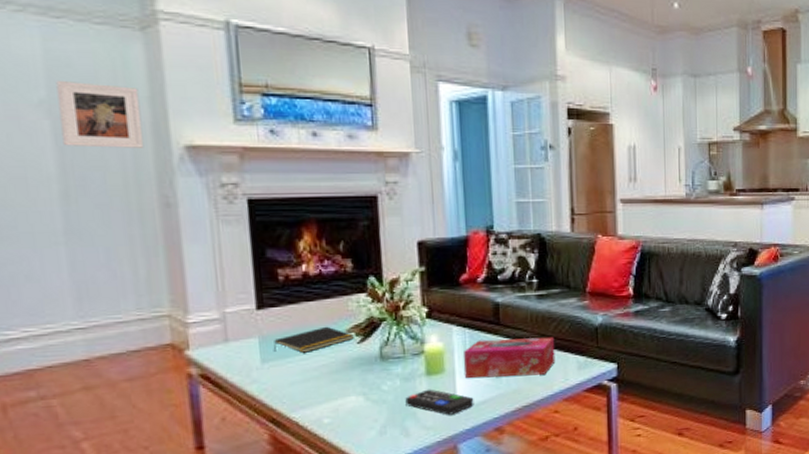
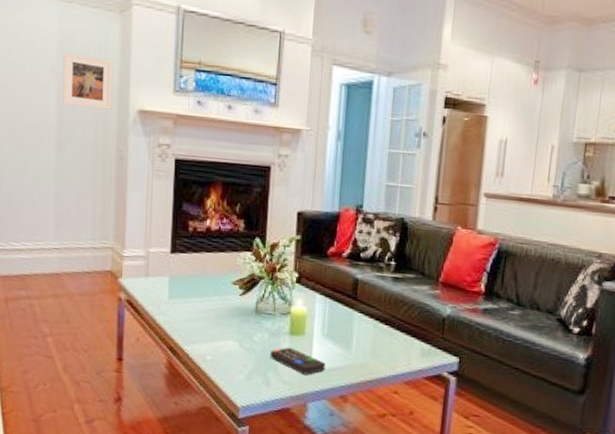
notepad: present [273,326,354,353] -> none [178,276,238,296]
tissue box: present [464,337,556,379] -> none [321,311,404,355]

